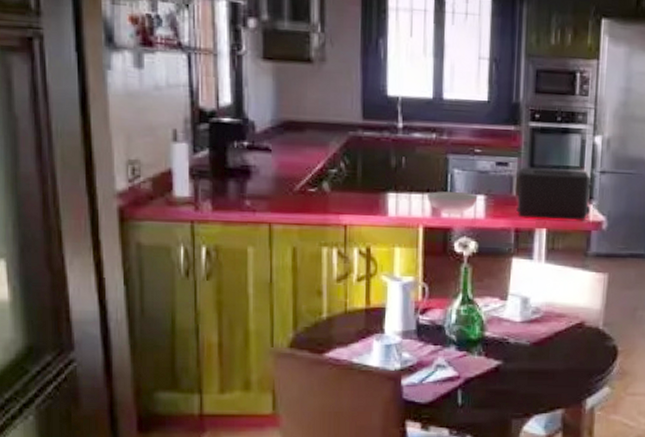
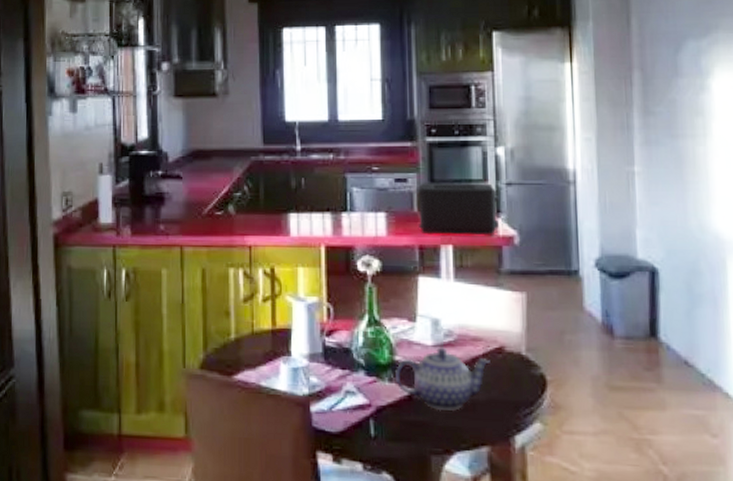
bowl: present [428,191,478,215] -> none [328,210,378,234]
teapot: none [484,323,571,380] -> present [396,347,490,411]

